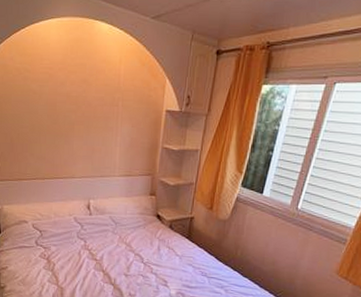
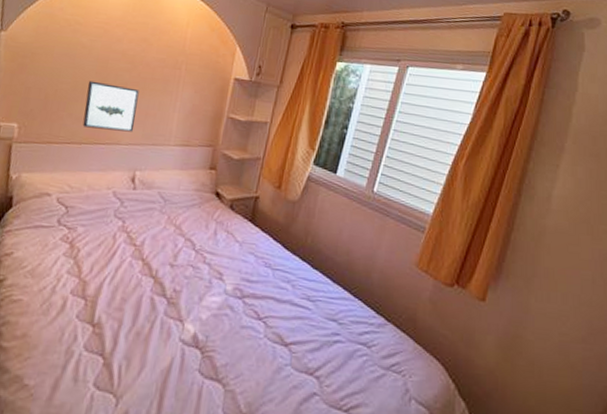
wall art: none [42,123,85,167] -> present [82,80,139,132]

